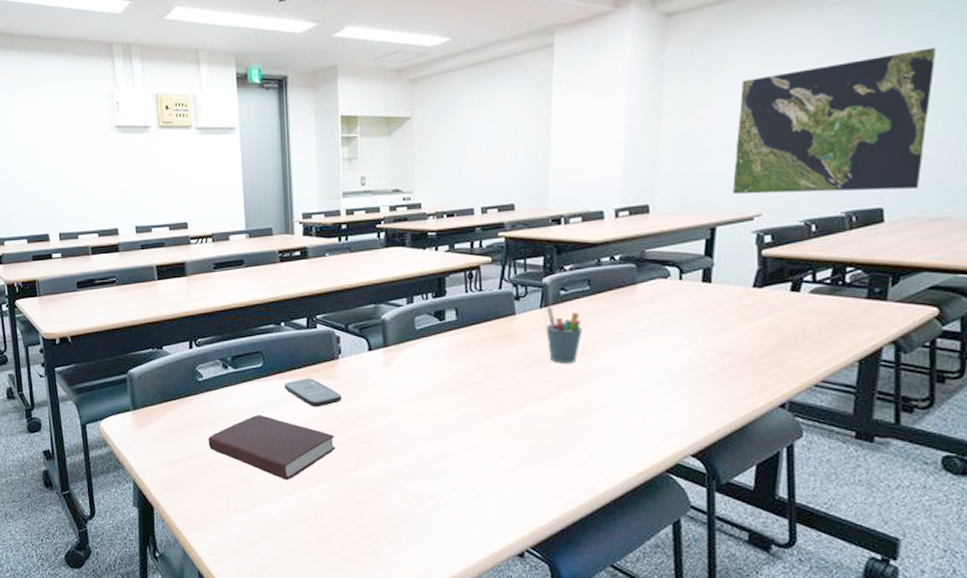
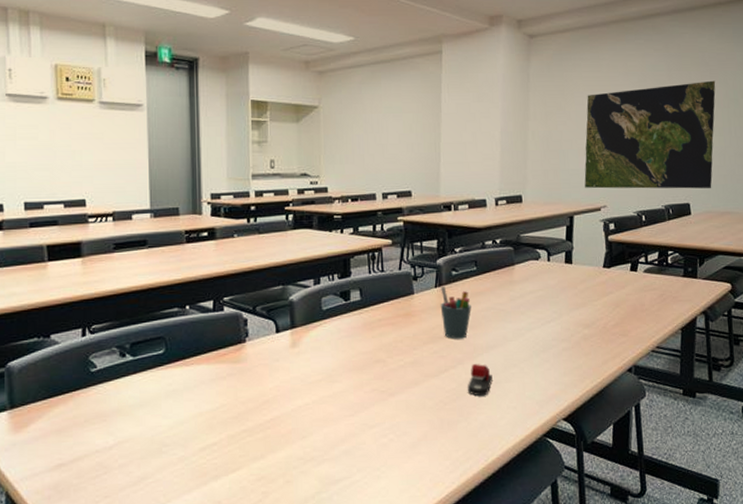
book: present [208,414,336,481] -> none [100,405,241,476]
smartphone: present [283,378,343,408] -> none [187,363,249,394]
stapler: none [576,391,605,425] -> present [468,364,493,397]

